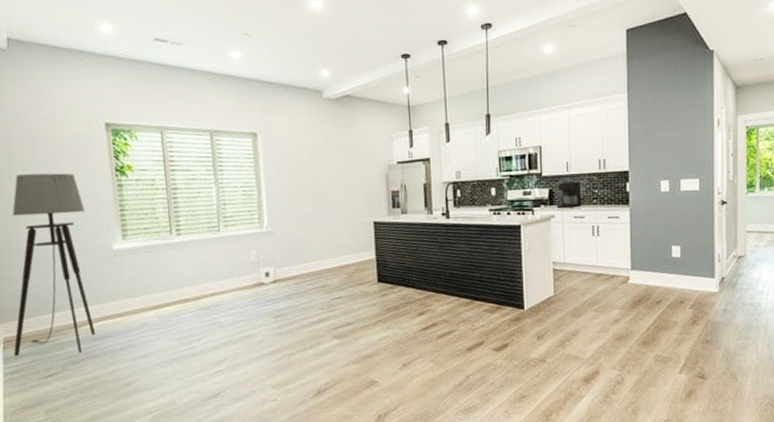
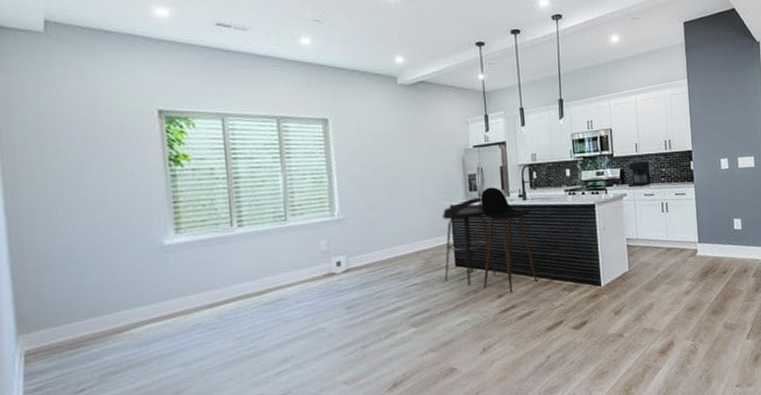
floor lamp: present [12,173,95,357] -> none [38,163,140,372]
bar stool: none [365,214,418,302] -> present [442,197,497,286]
bar stool: none [403,204,459,312] -> present [481,187,537,294]

